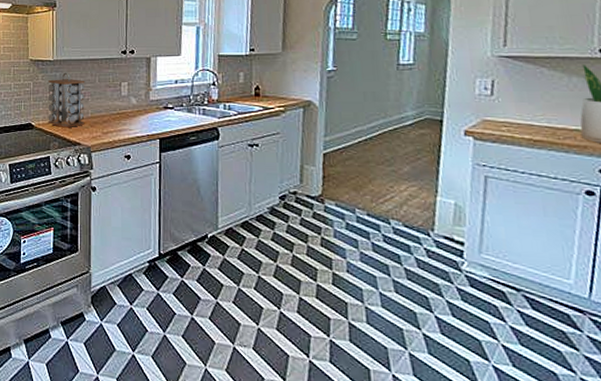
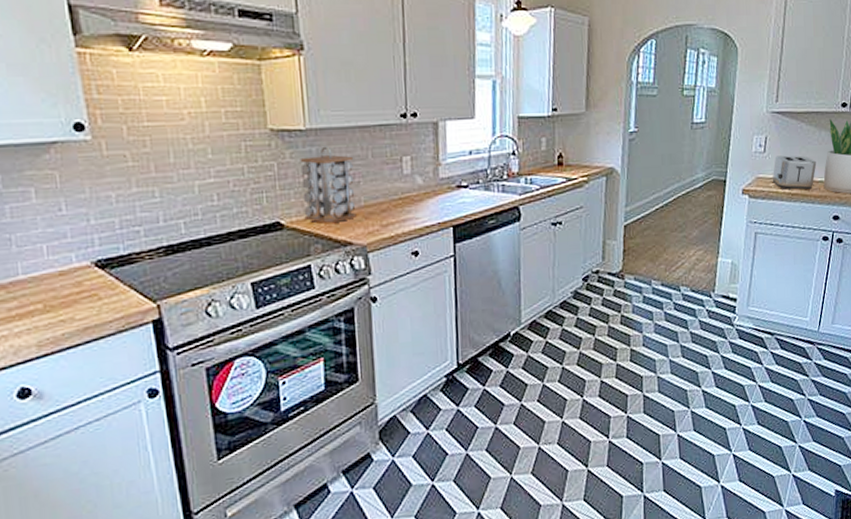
toaster: none [505,100,569,138] -> present [773,155,817,190]

